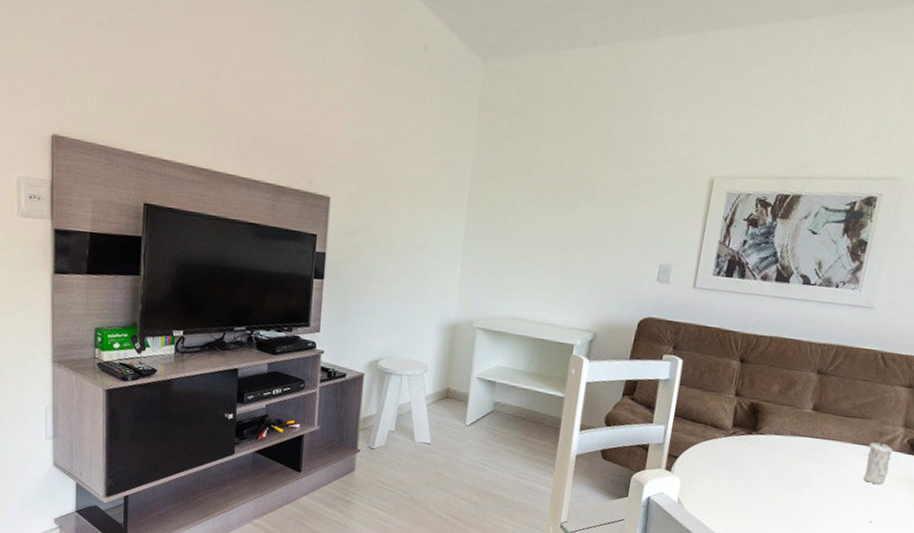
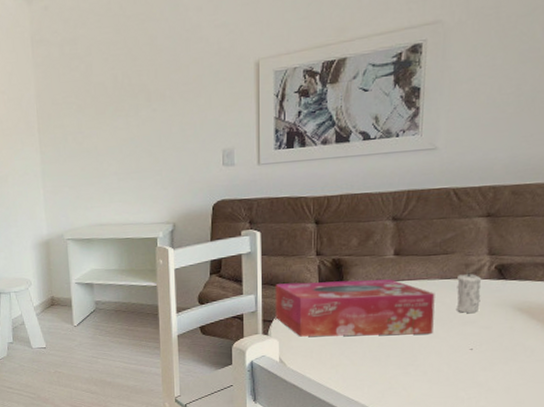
tissue box: none [681,418,846,499] -> present [275,279,435,337]

